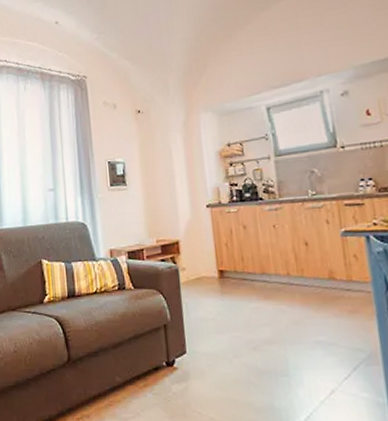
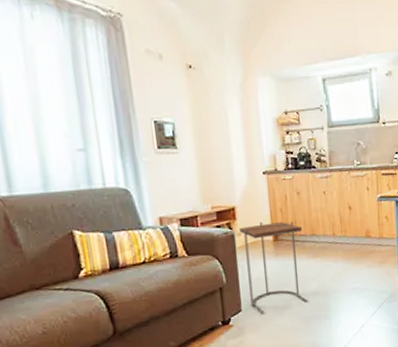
side table: none [183,256,261,360] -> present [239,221,308,315]

